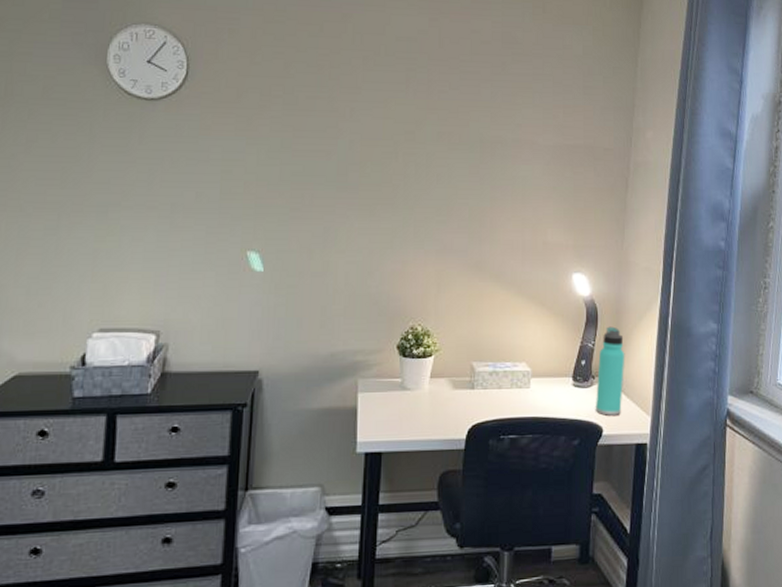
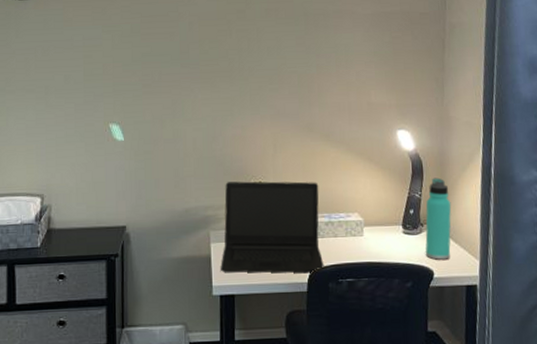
laptop: none [368,323,485,429] -> present [221,181,324,273]

